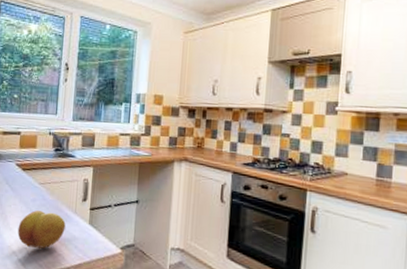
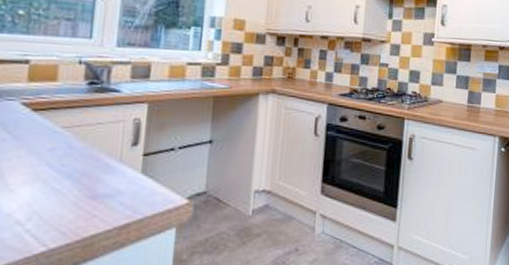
fruit: present [17,210,66,249] -> none [23,161,105,211]

